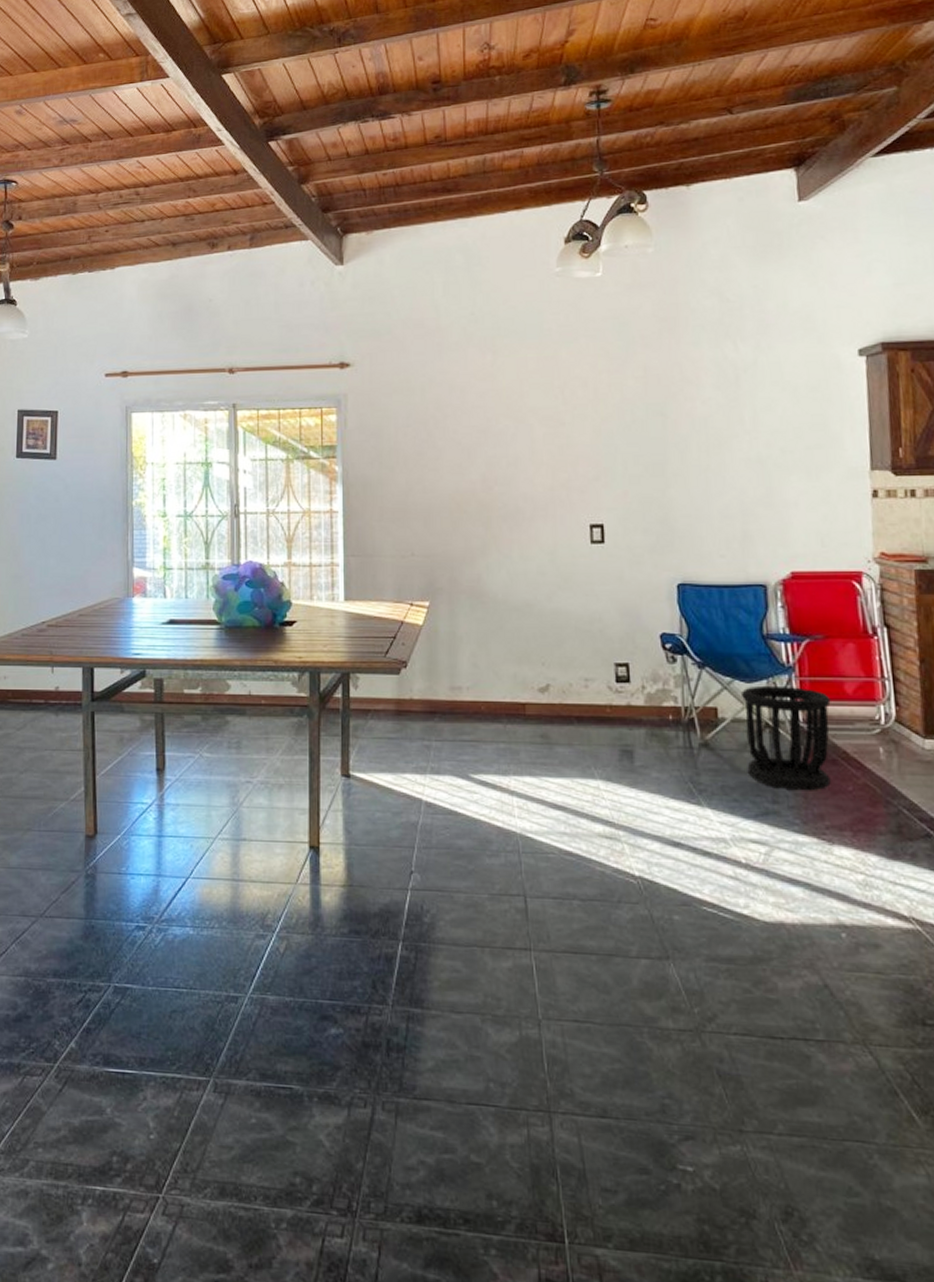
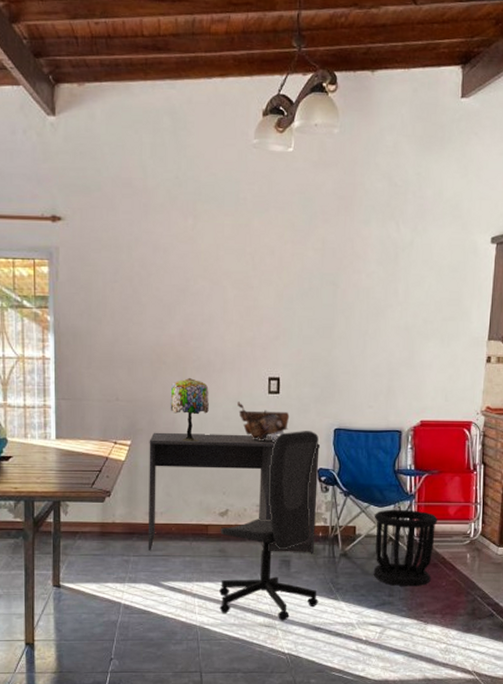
desk: none [450,591,664,744] -> present [148,432,321,554]
table lamp: none [473,527,520,601] -> present [170,377,209,441]
office chair: none [540,587,675,832] -> present [219,431,318,621]
stack of books: none [553,554,620,601] -> present [237,402,290,442]

